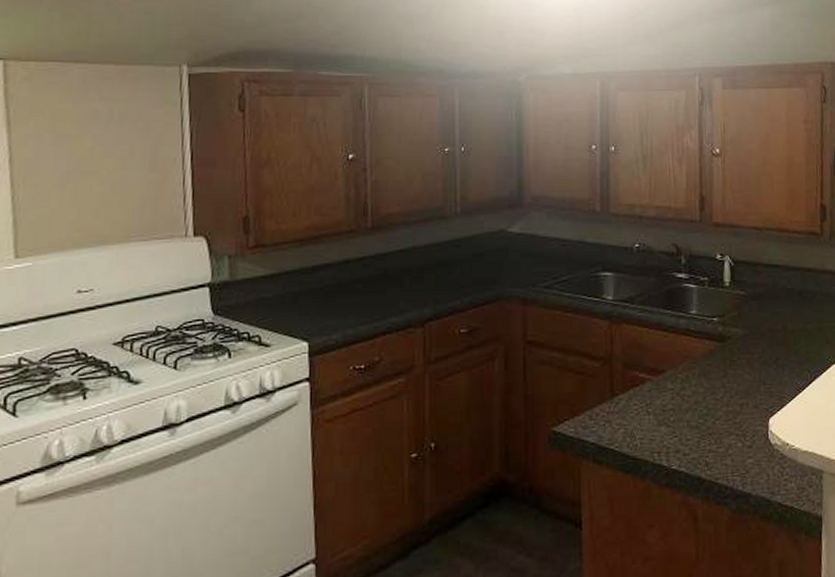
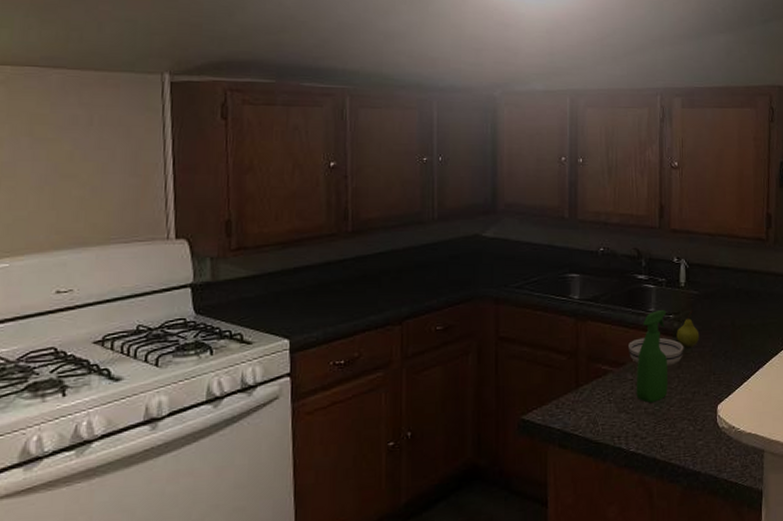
bowl: none [668,342,730,376] -> present [628,337,684,367]
spray bottle: none [677,311,713,415] -> present [636,309,668,403]
fruit: none [721,311,747,354] -> present [676,309,700,348]

